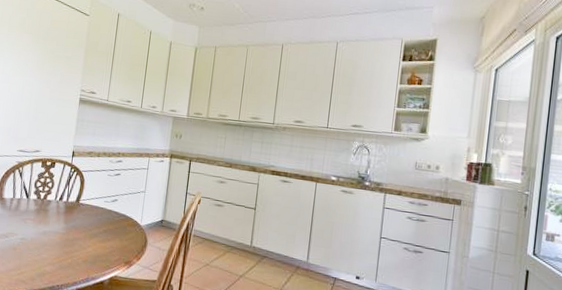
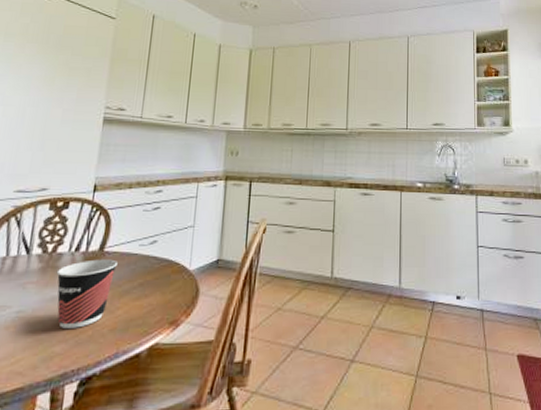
cup: none [46,208,89,256] -> present [56,259,118,328]

